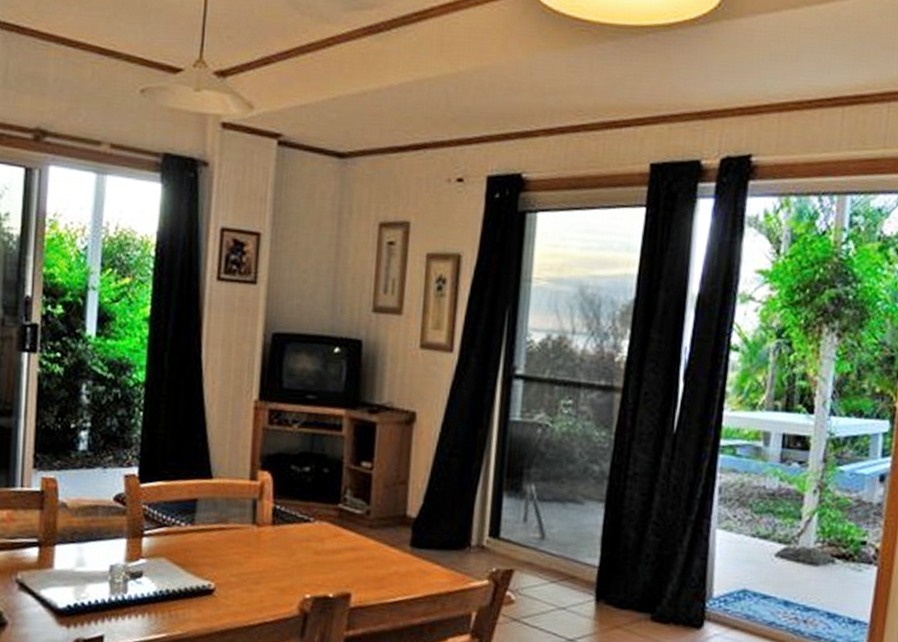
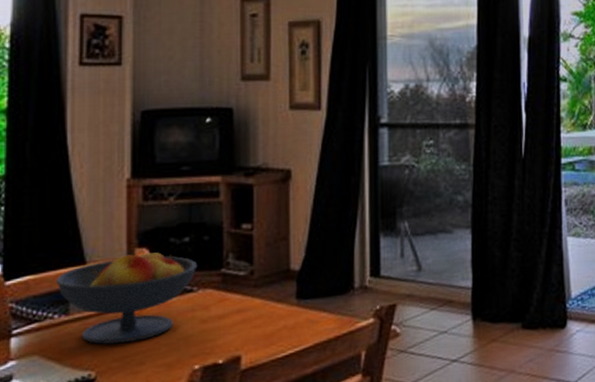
fruit bowl: none [184,471,316,561] -> present [55,248,198,345]

